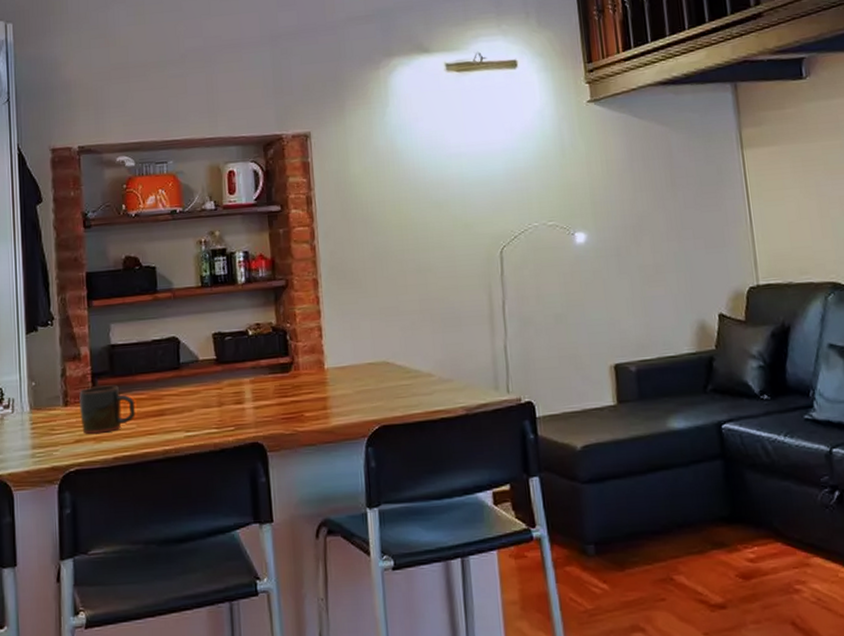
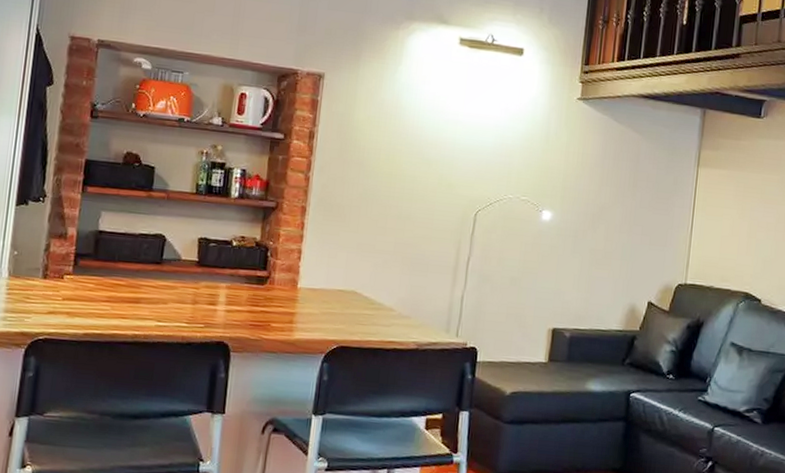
mug: present [78,385,136,434] -> none [57,265,113,309]

